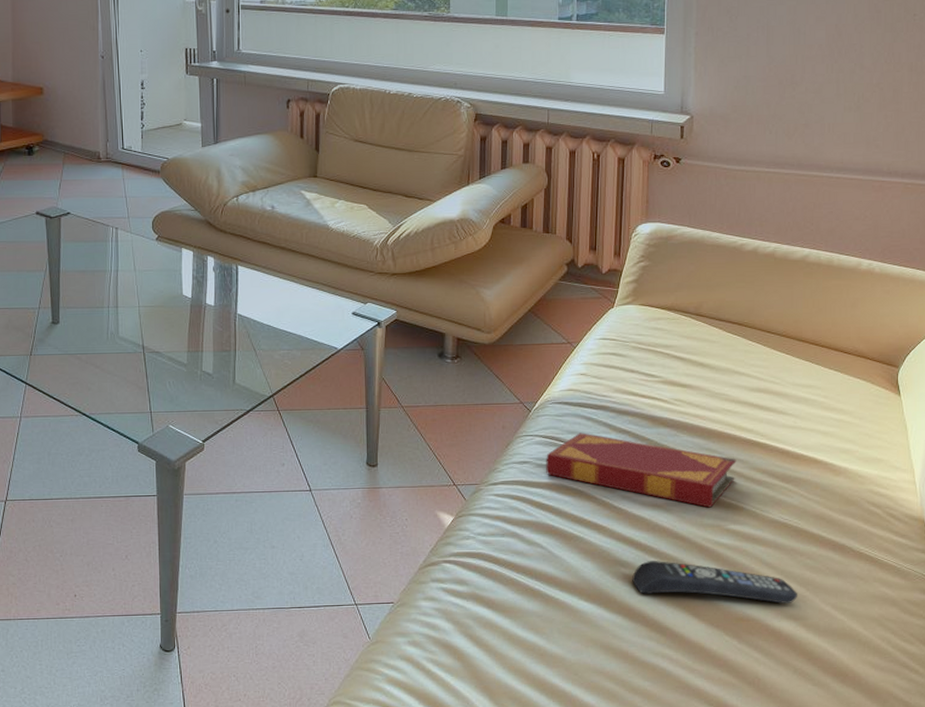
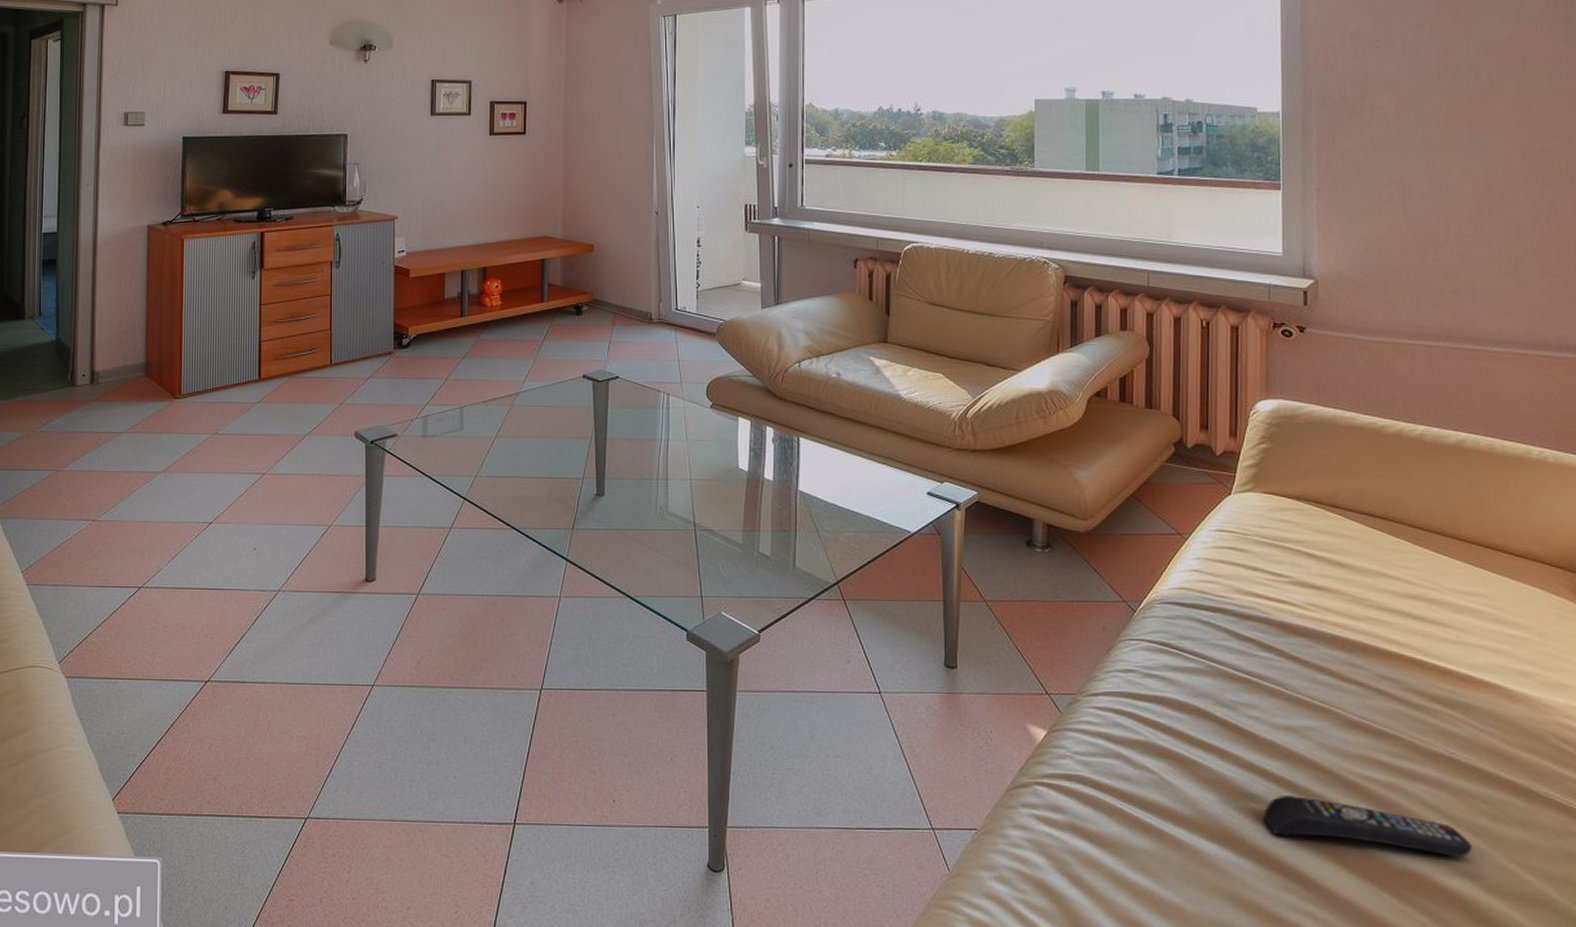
hardback book: present [546,432,736,508] -> none [1155,638,1387,735]

